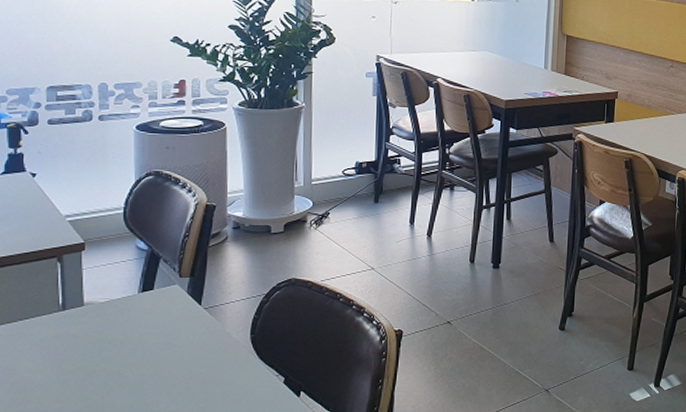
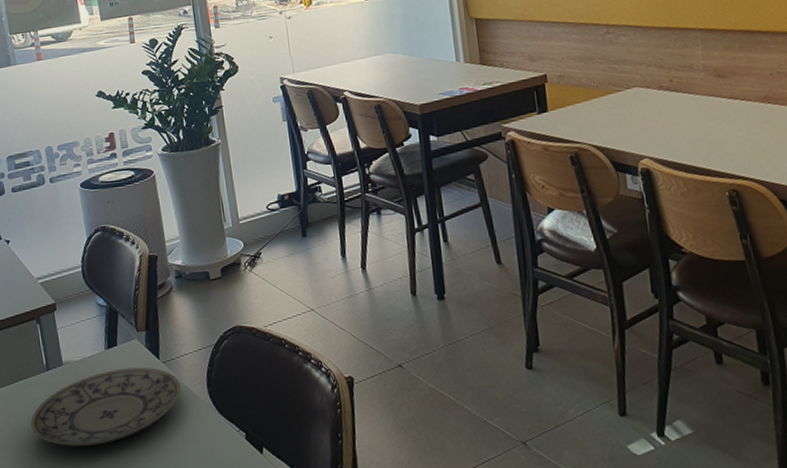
plate: none [32,312,221,388] -> present [31,367,181,447]

